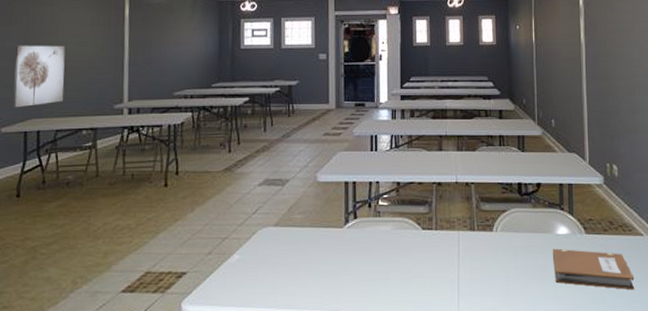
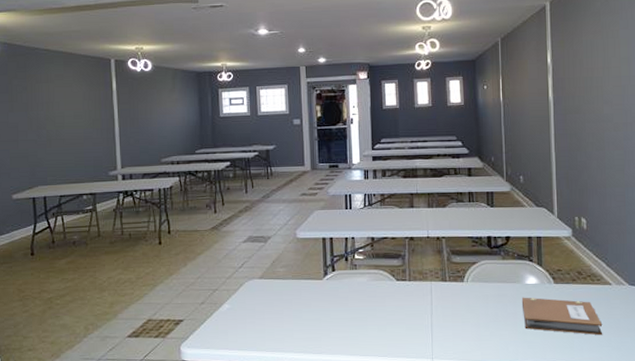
wall art: present [12,45,66,108] -> none [18,119,65,177]

